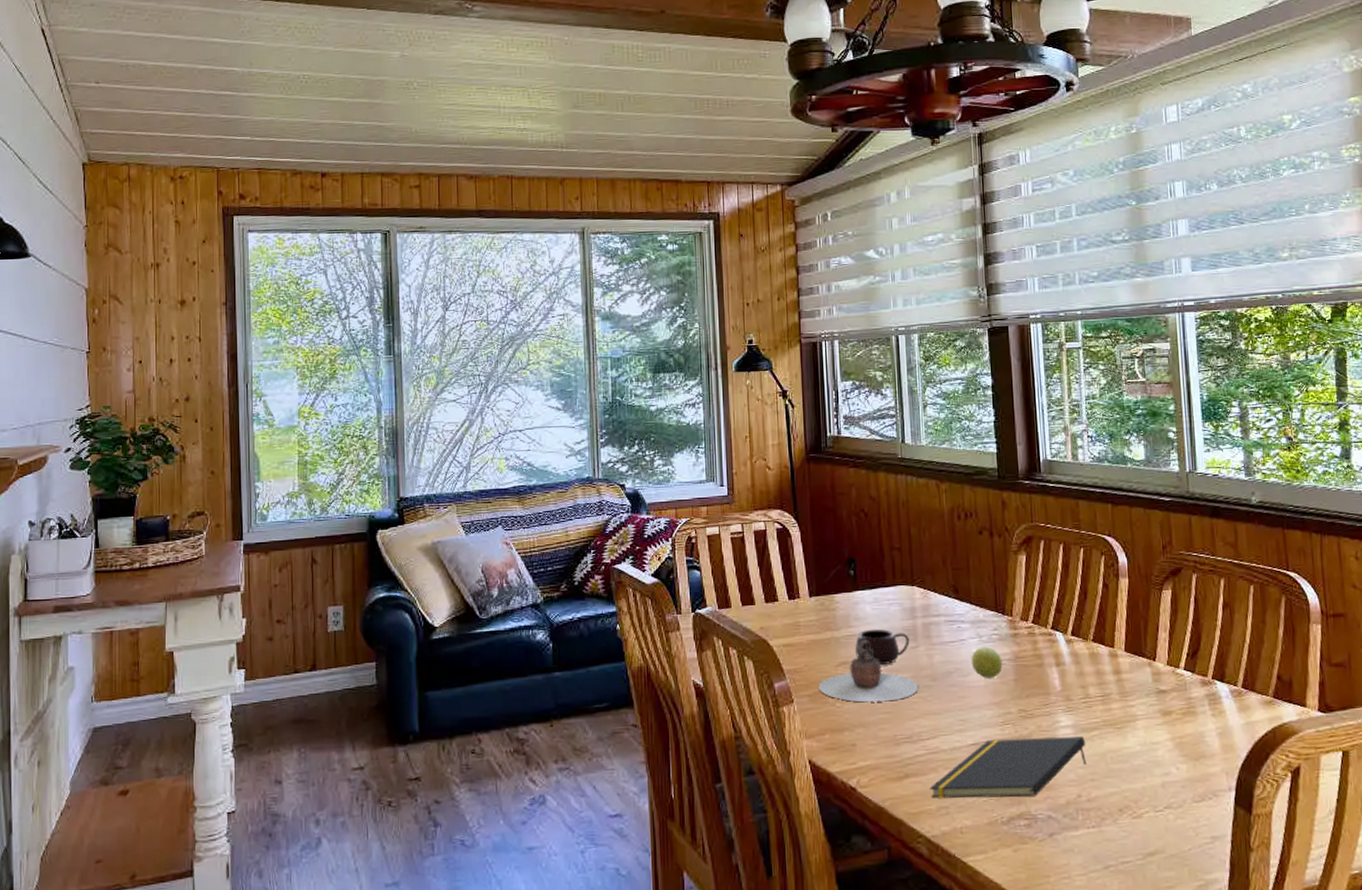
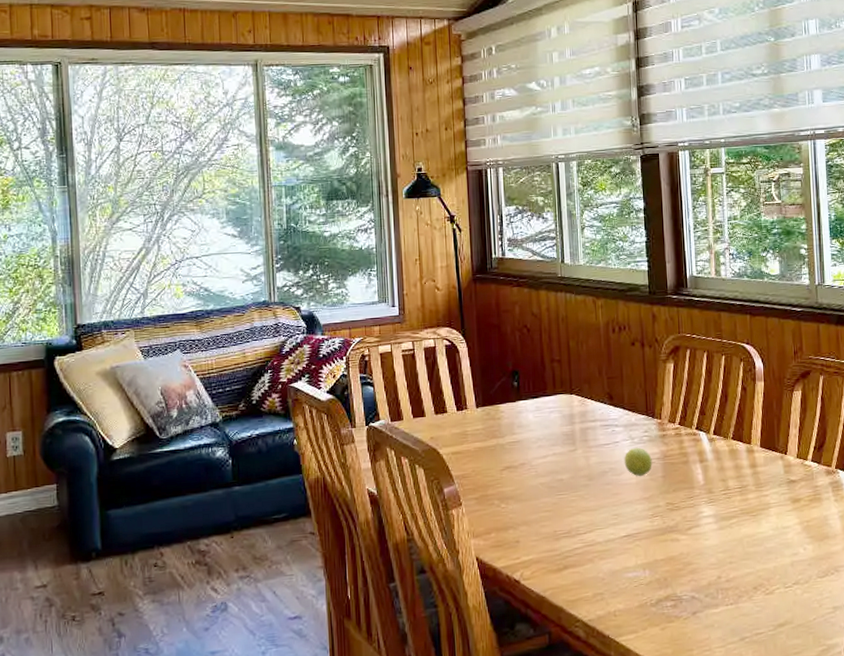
teapot: present [818,640,918,703] -> none [485,446,576,503]
mug: present [854,629,910,666] -> none [518,435,569,468]
notepad: present [929,736,1087,799] -> none [586,524,727,587]

